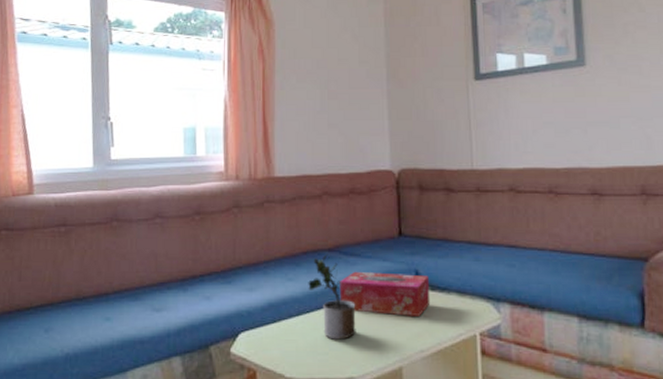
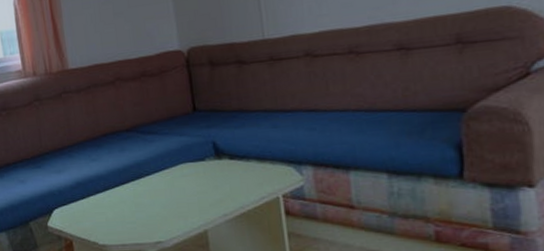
potted plant: present [308,254,356,340] -> none [110,134,160,210]
tissue box: present [339,271,431,316] -> none [139,146,230,185]

